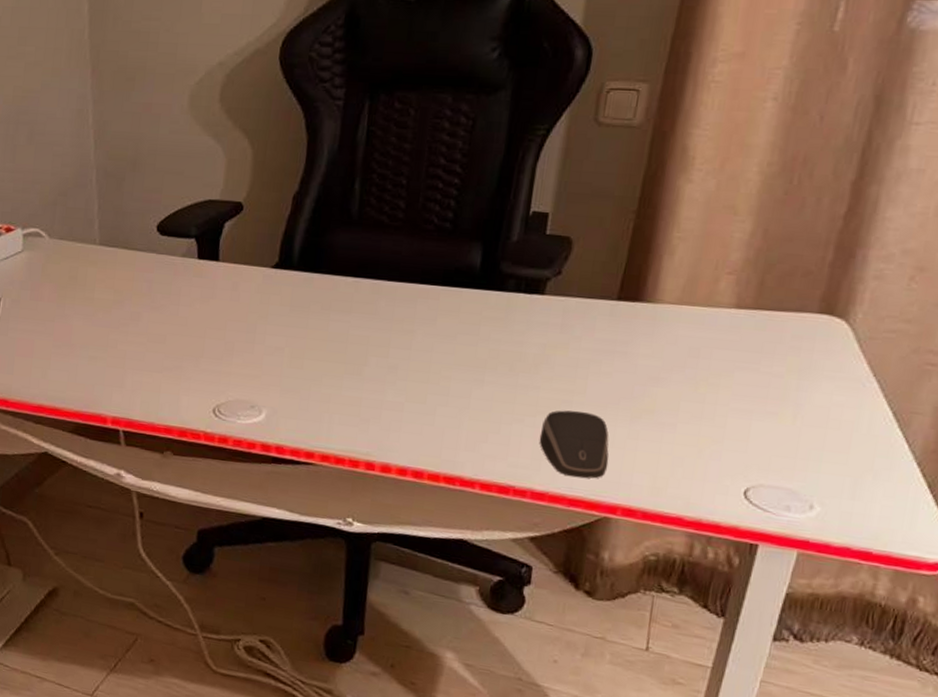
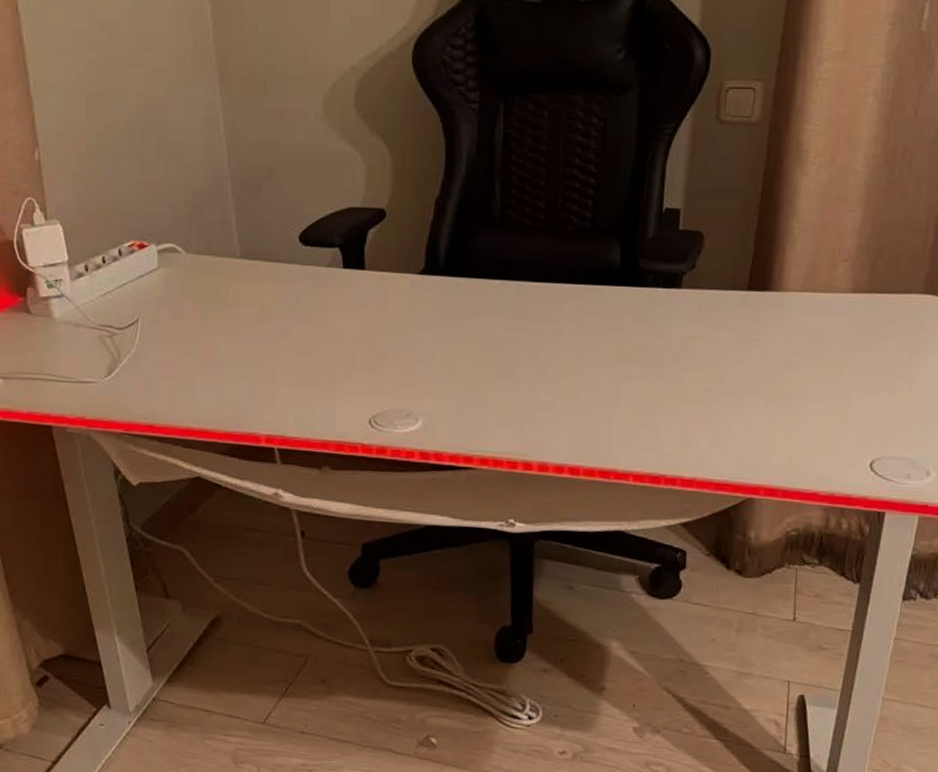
computer mouse: present [539,410,609,479] -> none [685,398,749,462]

